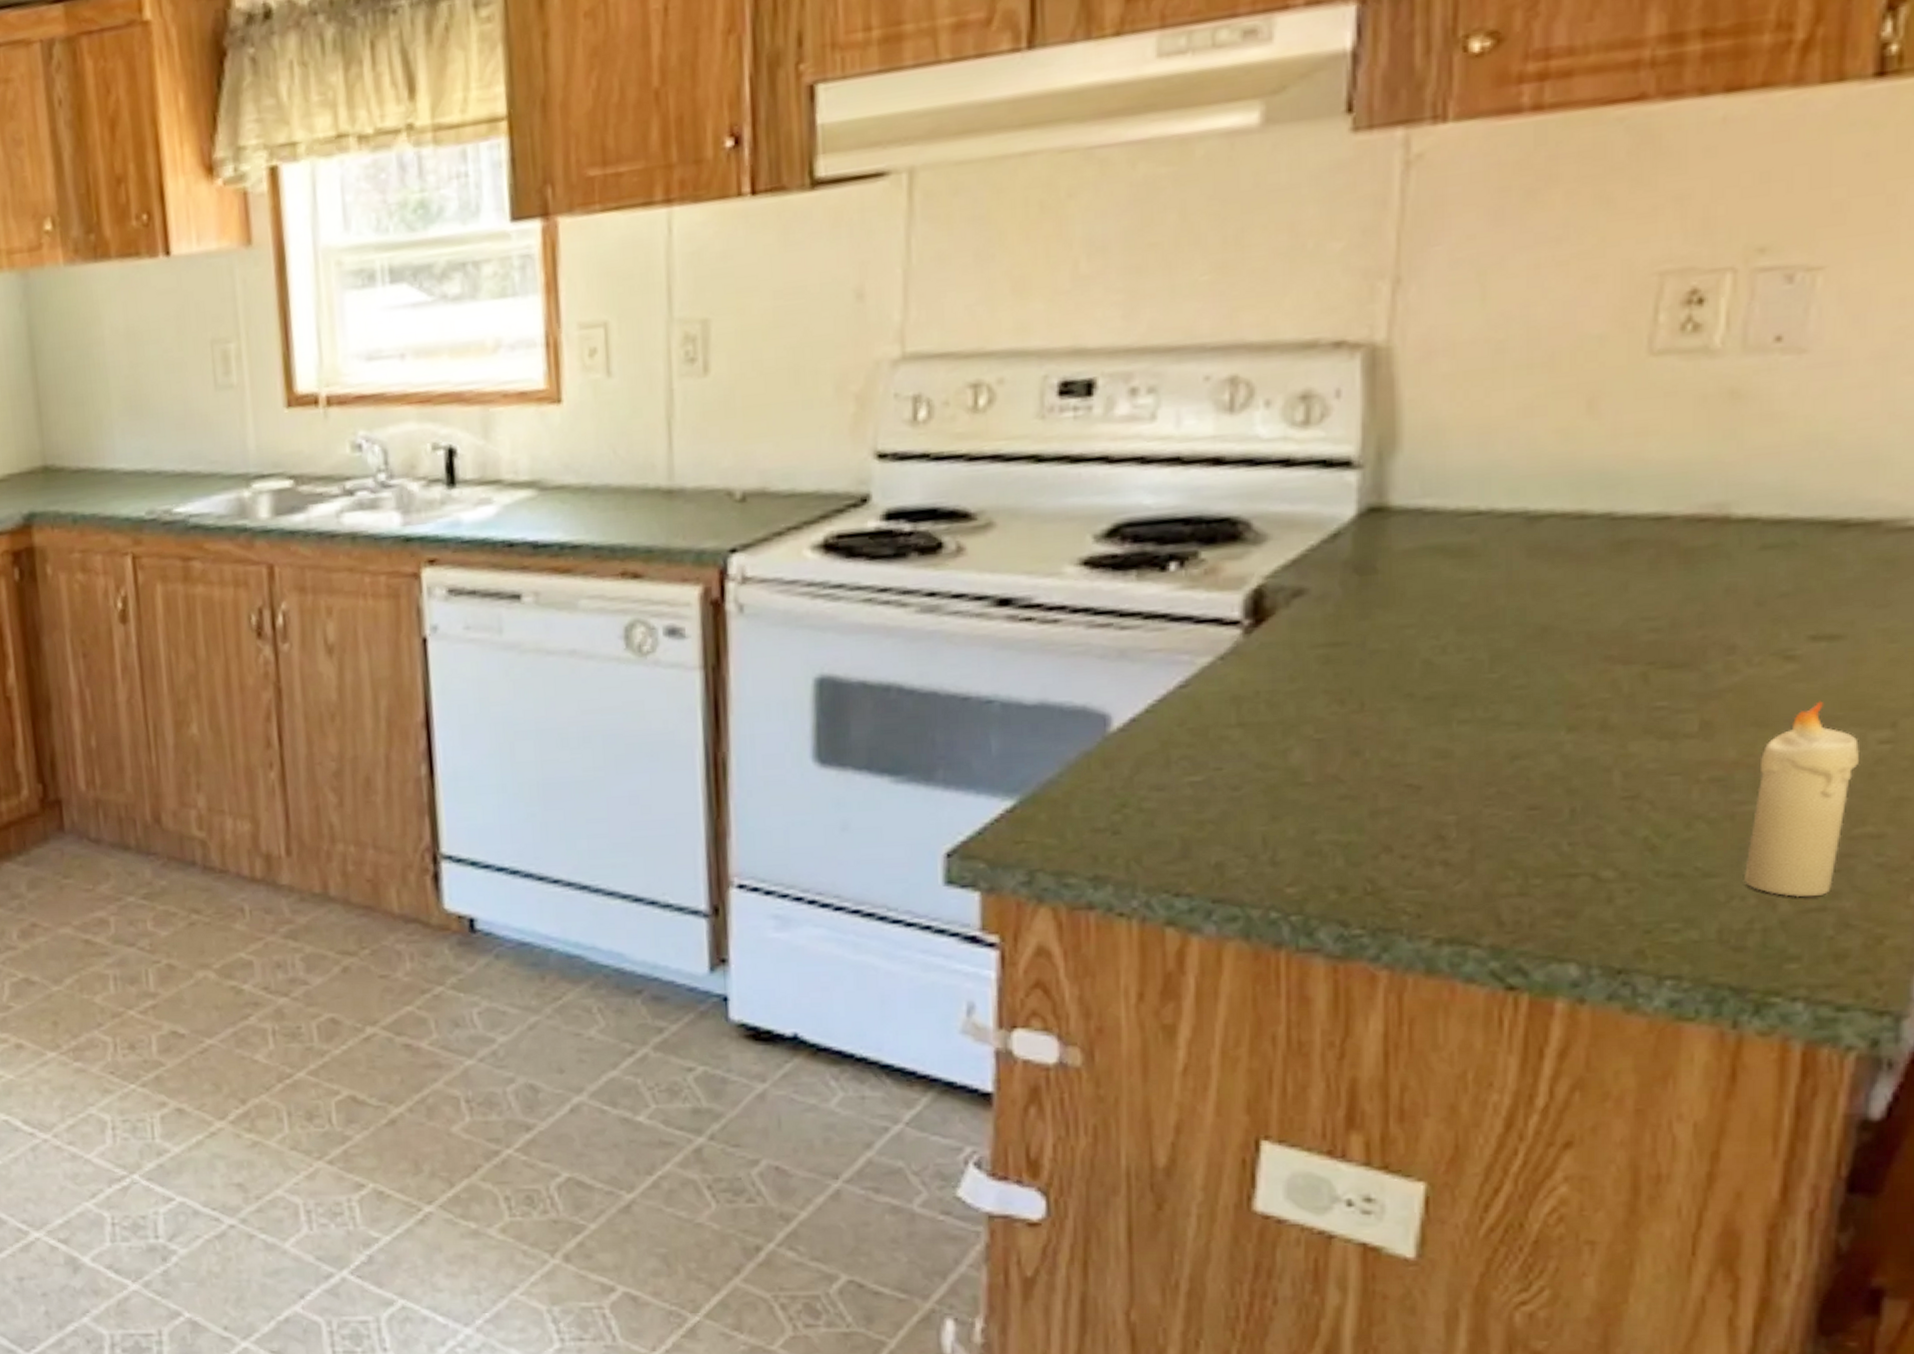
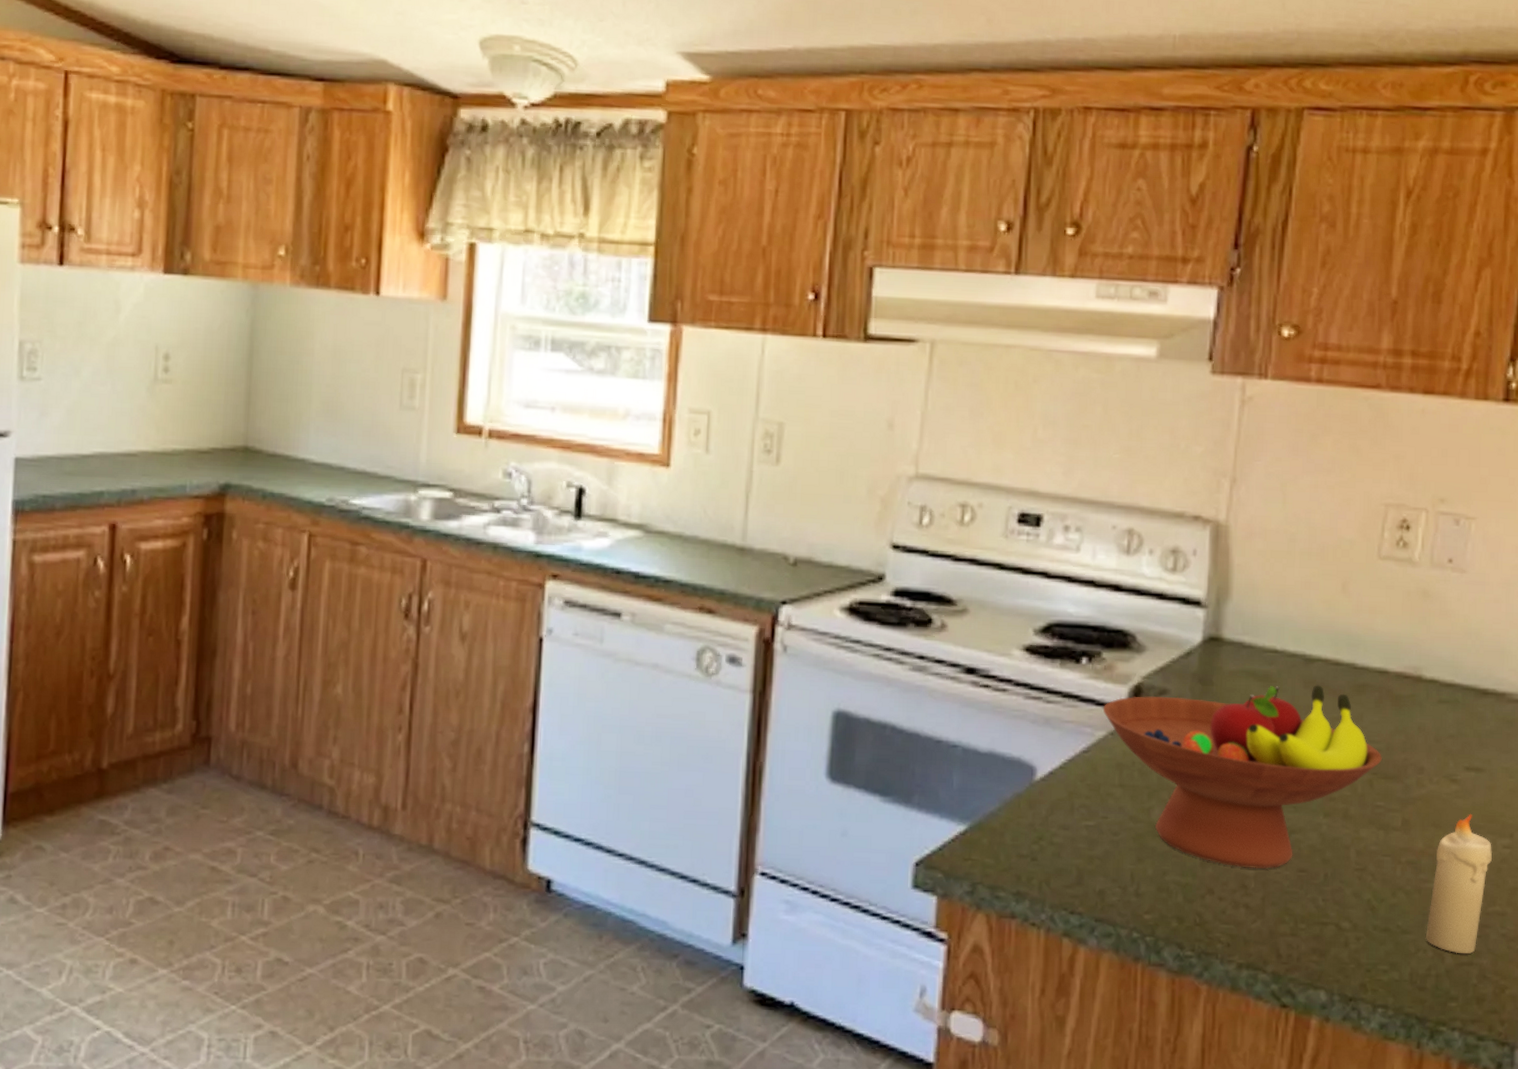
fruit bowl: none [1205,550,1665,813] -> present [1102,685,1383,869]

